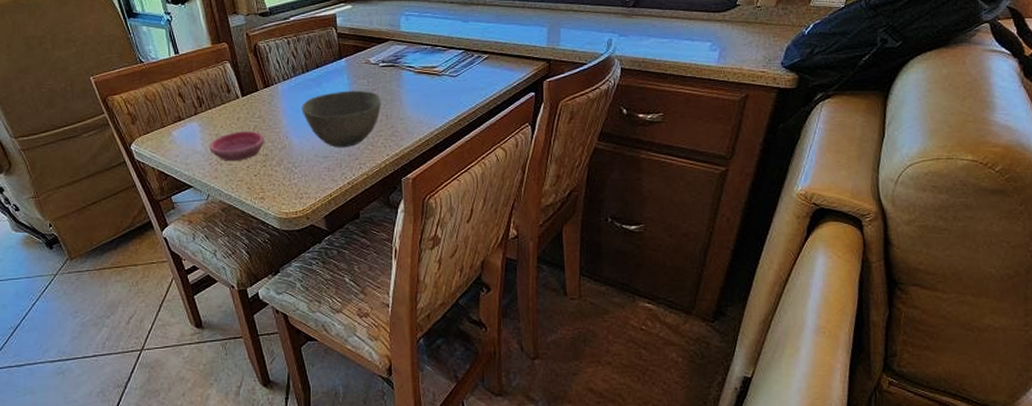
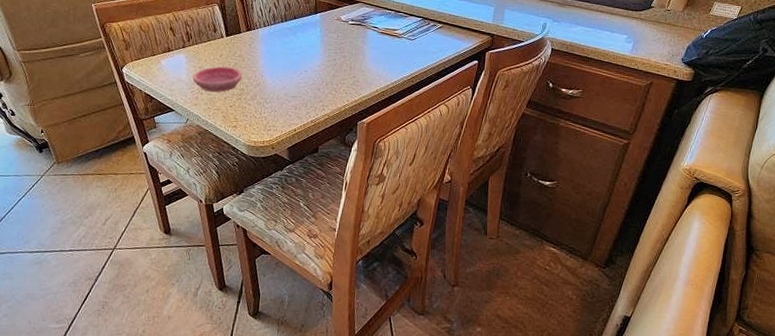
bowl: present [302,90,381,148] -> none [277,41,347,91]

